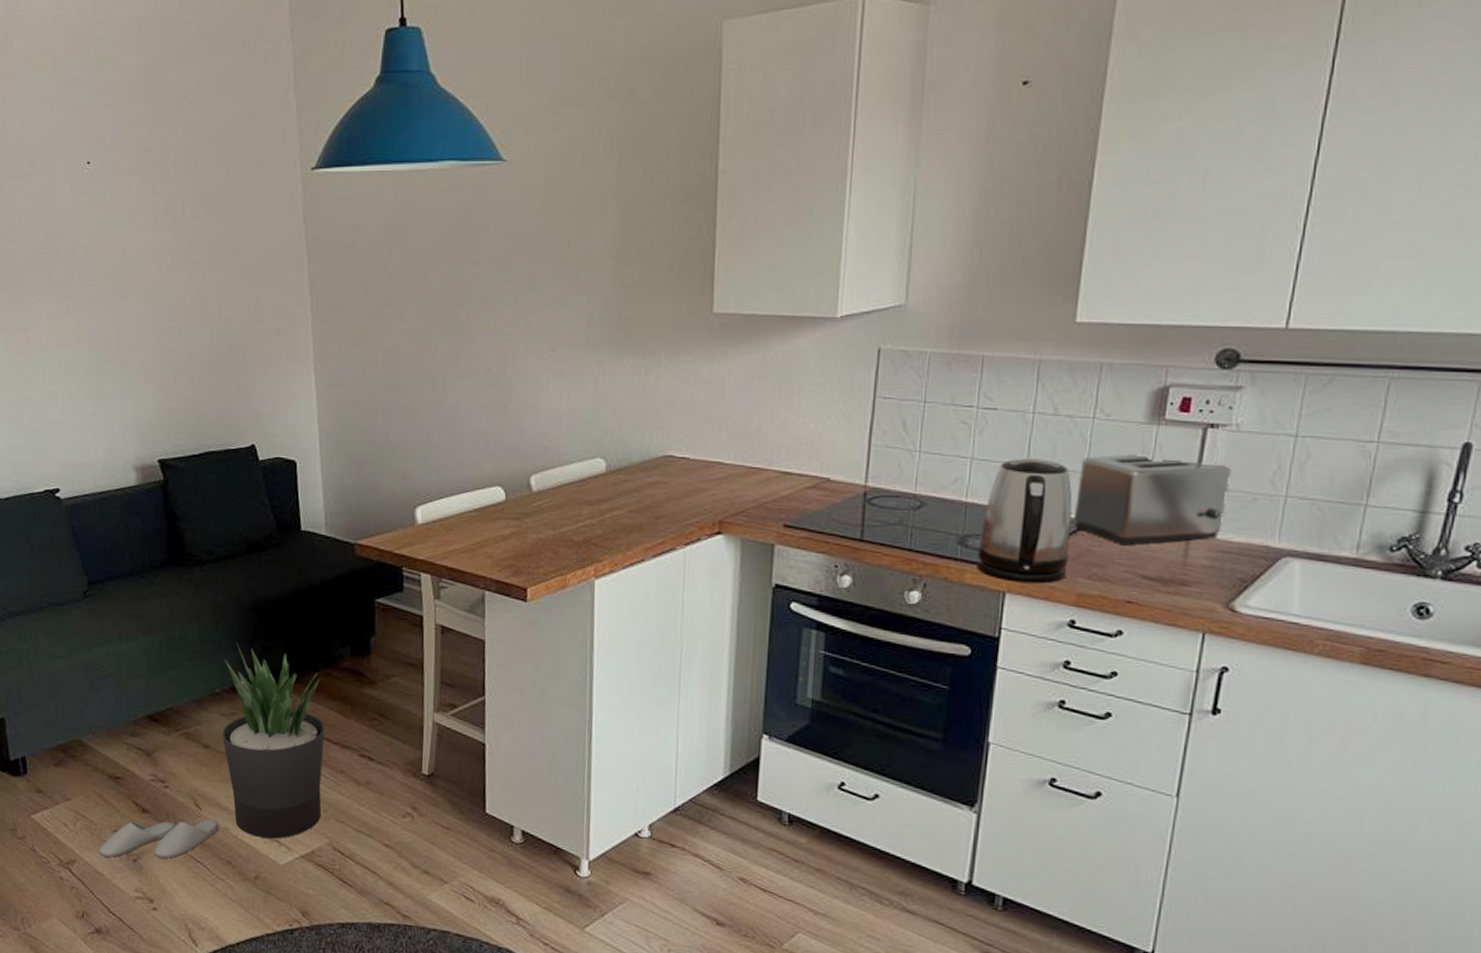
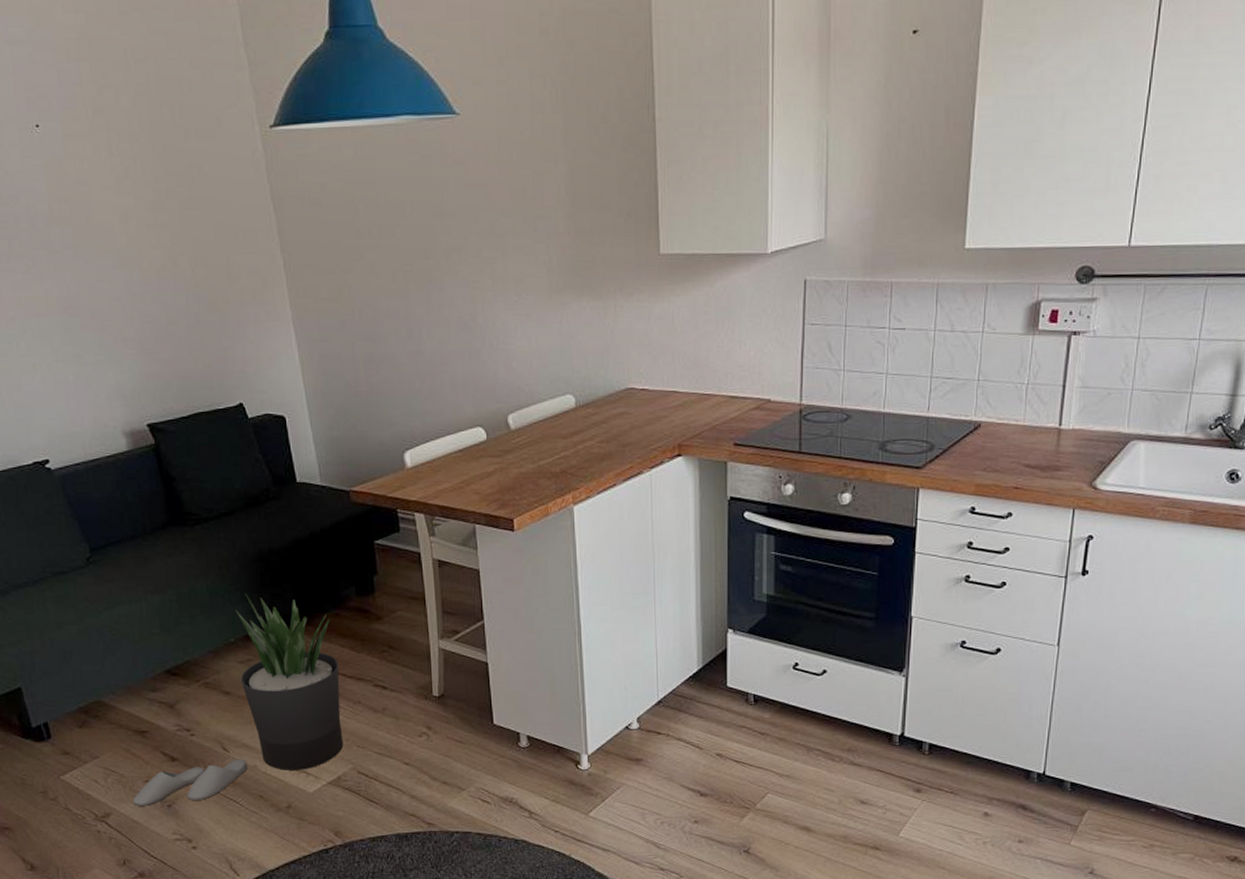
kettle: present [976,457,1073,584] -> none [895,370,969,479]
toaster: present [1073,453,1232,546] -> none [970,360,1091,441]

